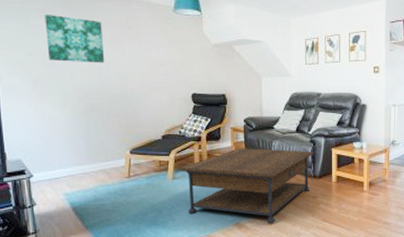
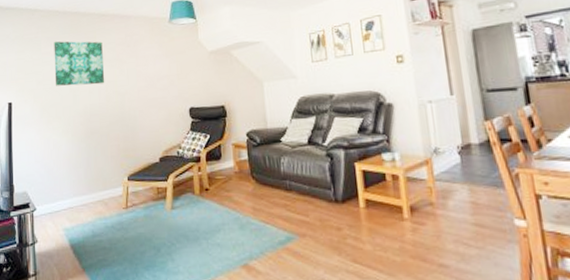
coffee table: present [177,148,314,224] -> none [176,167,333,266]

